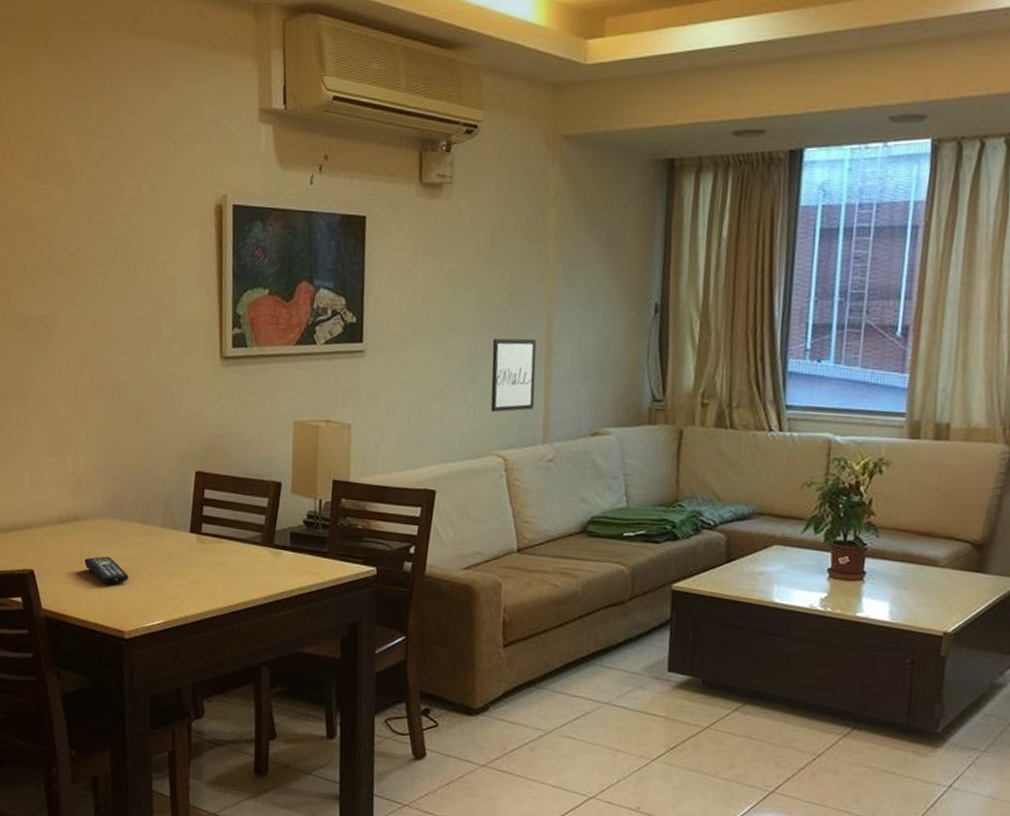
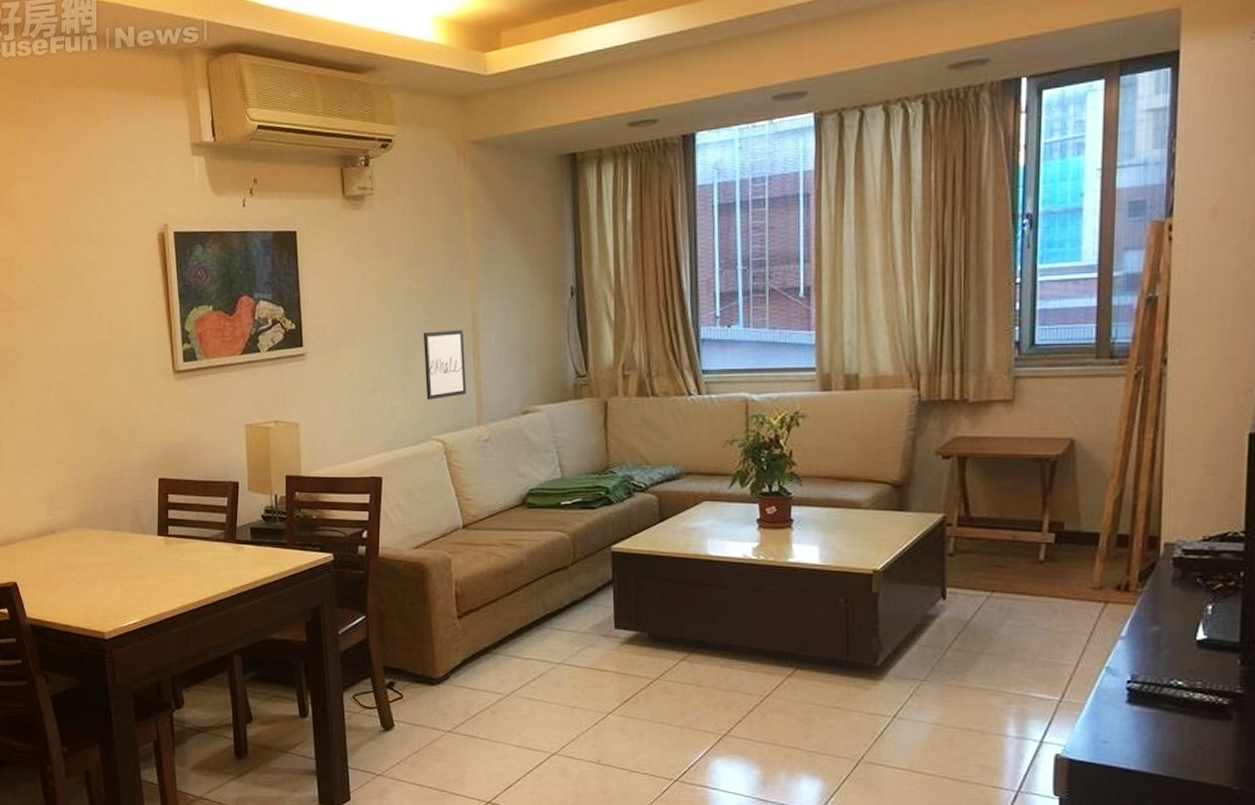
remote control: present [84,556,129,584] -> none [63,564,104,589]

